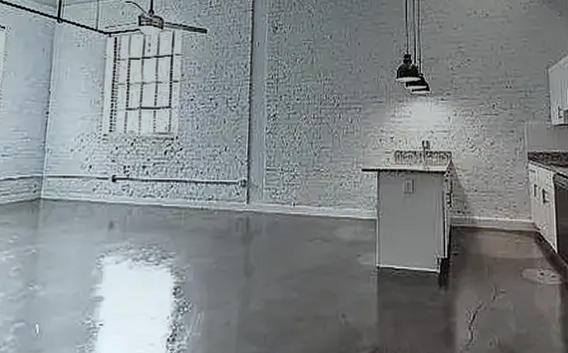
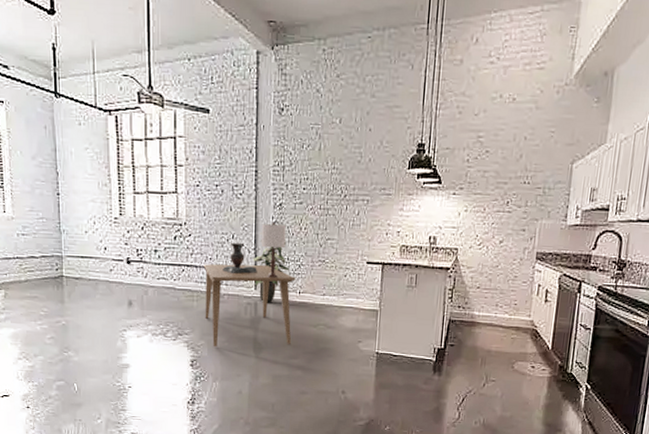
dining table: none [193,176,290,270] -> present [203,264,296,346]
decorative urn: none [213,156,250,187] -> present [222,243,257,274]
indoor plant: none [245,143,284,216] -> present [252,232,290,302]
lamp: none [254,132,280,190] -> present [261,222,286,278]

